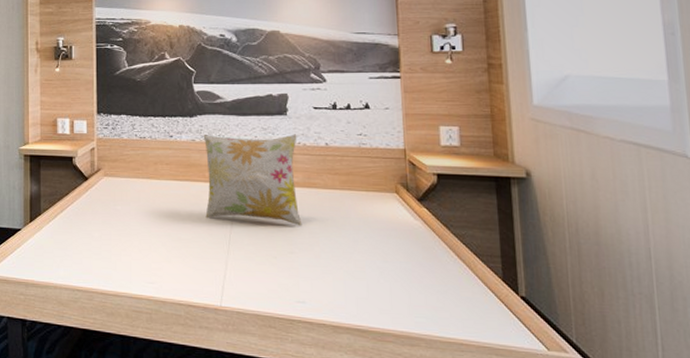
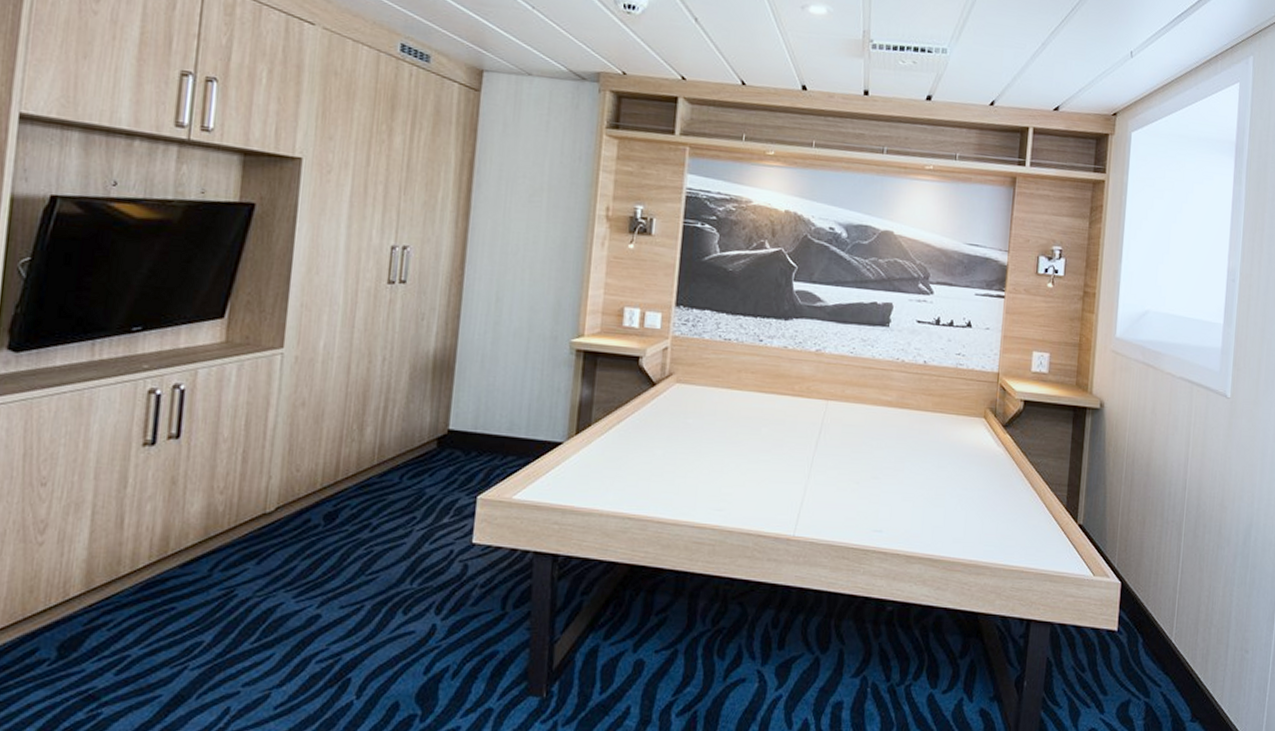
decorative pillow: present [203,134,301,226] -> none [789,342,897,450]

